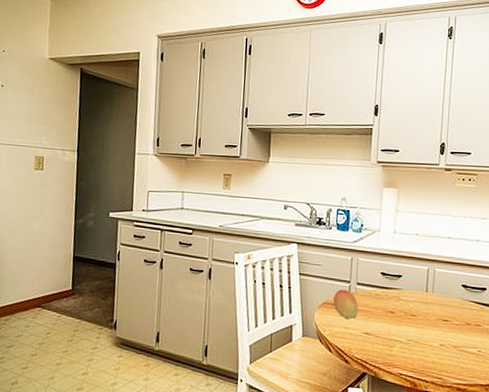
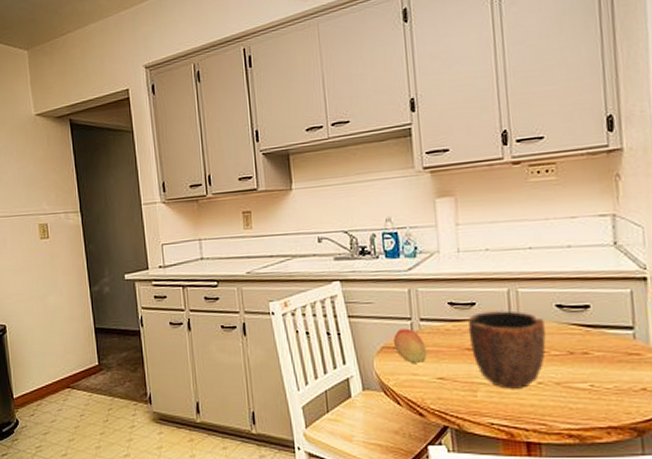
bowl: none [393,283,452,348] -> present [468,310,546,389]

